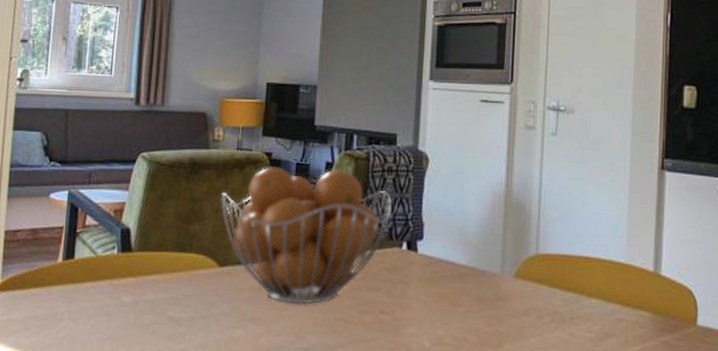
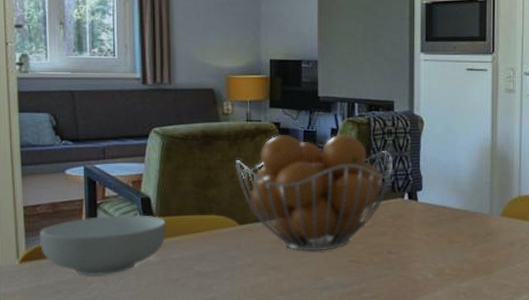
cereal bowl: none [15,246,144,314] -> present [40,215,166,277]

